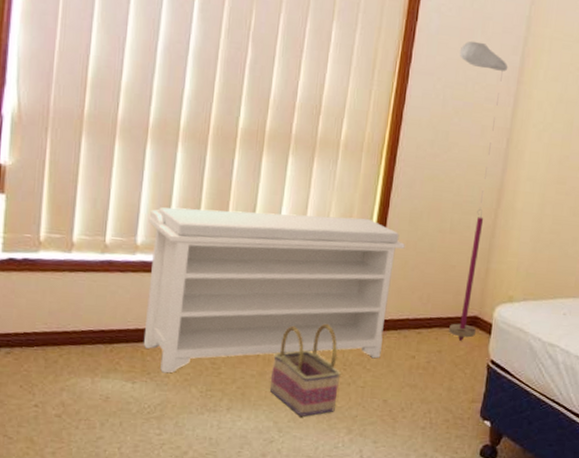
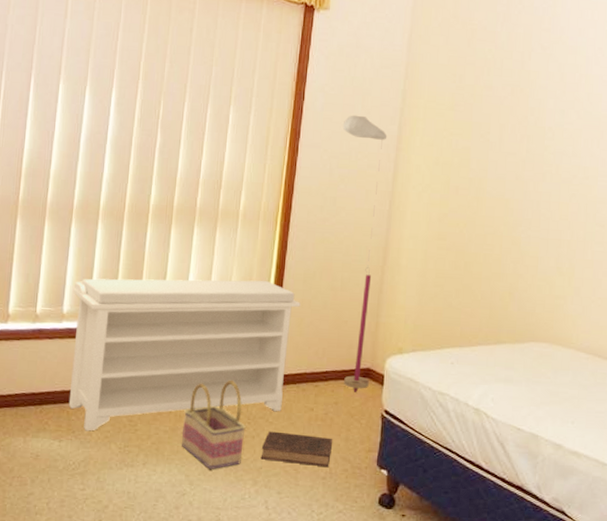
book: none [356,378,435,418] -> present [260,431,333,468]

